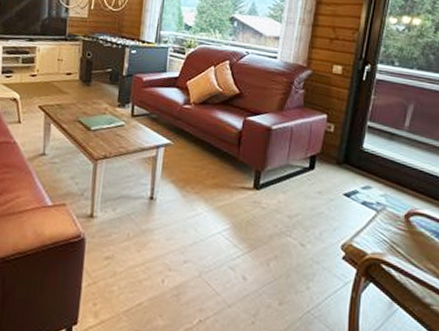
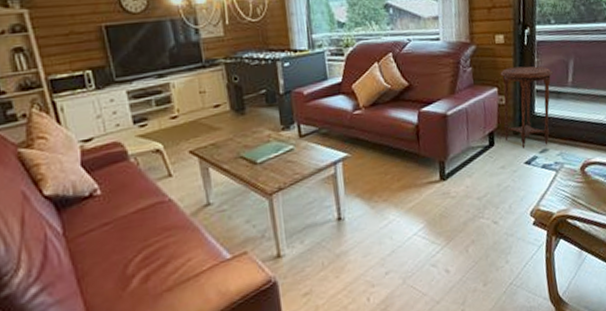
side table: none [326,98,390,183] -> present [500,66,554,150]

